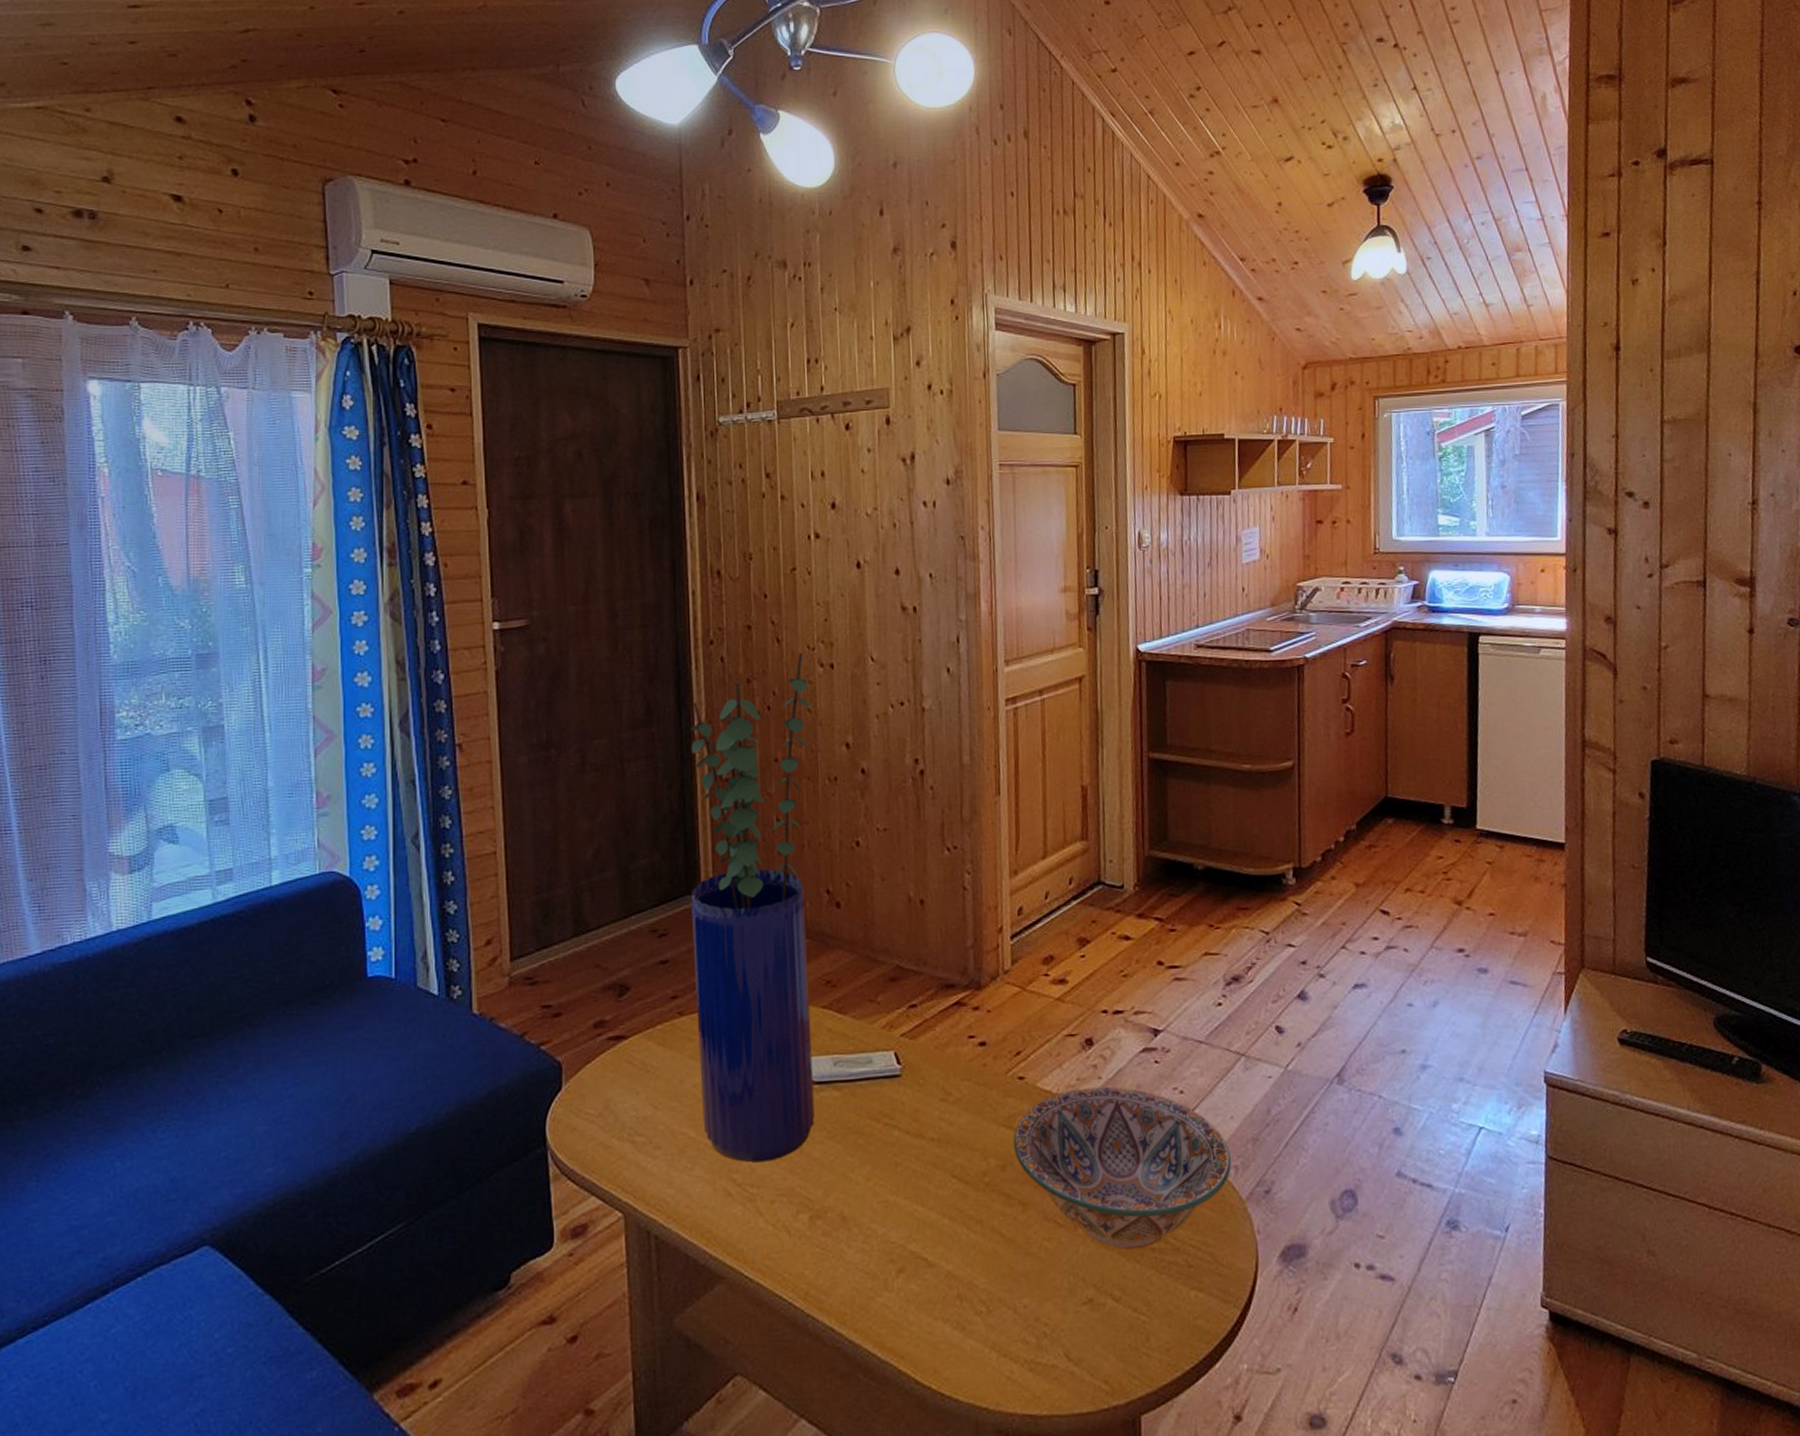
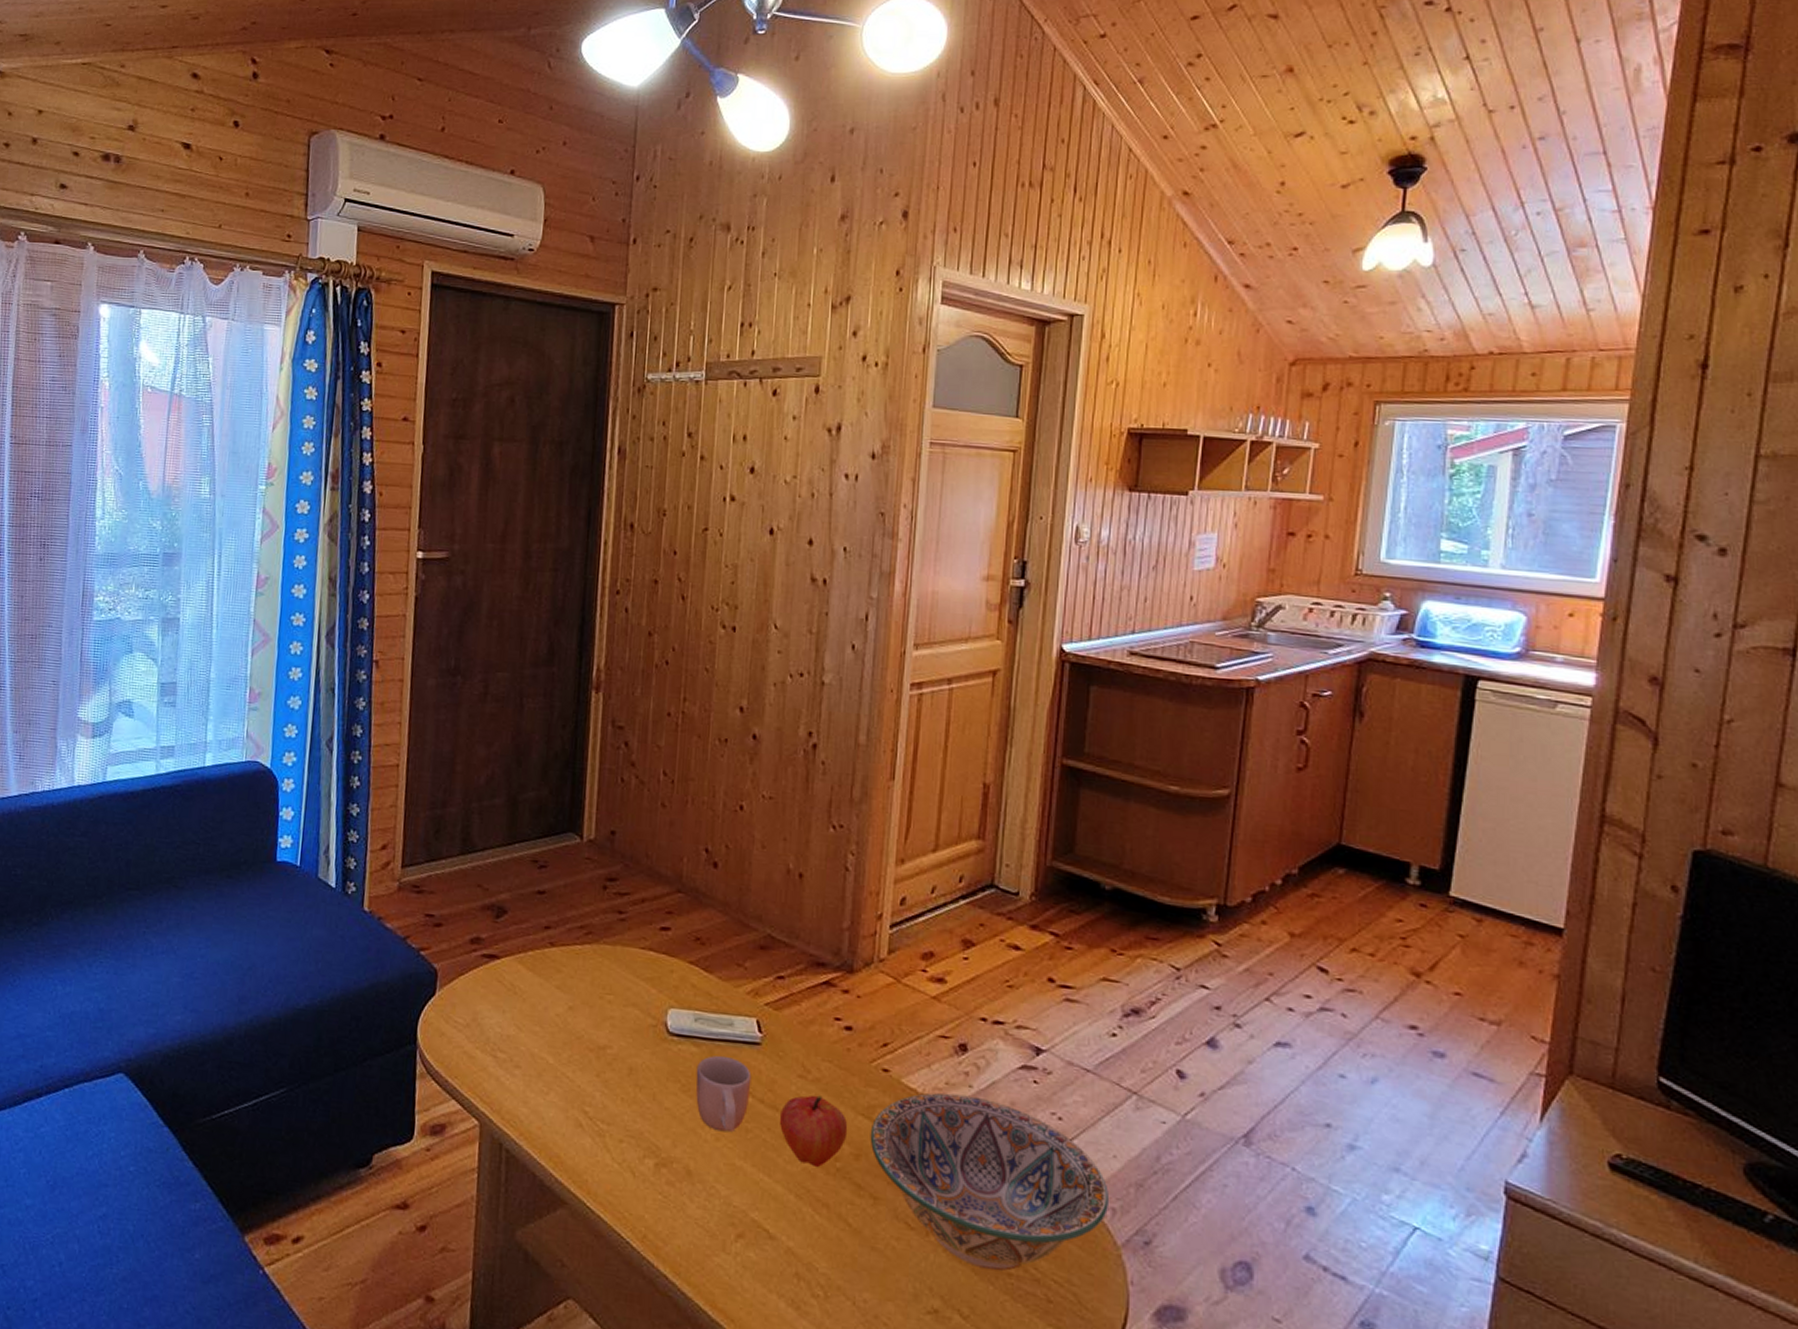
vase: present [690,652,815,1163] -> none [561,611,708,1102]
mug: none [840,1094,896,1171] -> present [695,1055,752,1133]
fruit: none [927,1115,992,1186] -> present [780,1095,848,1167]

